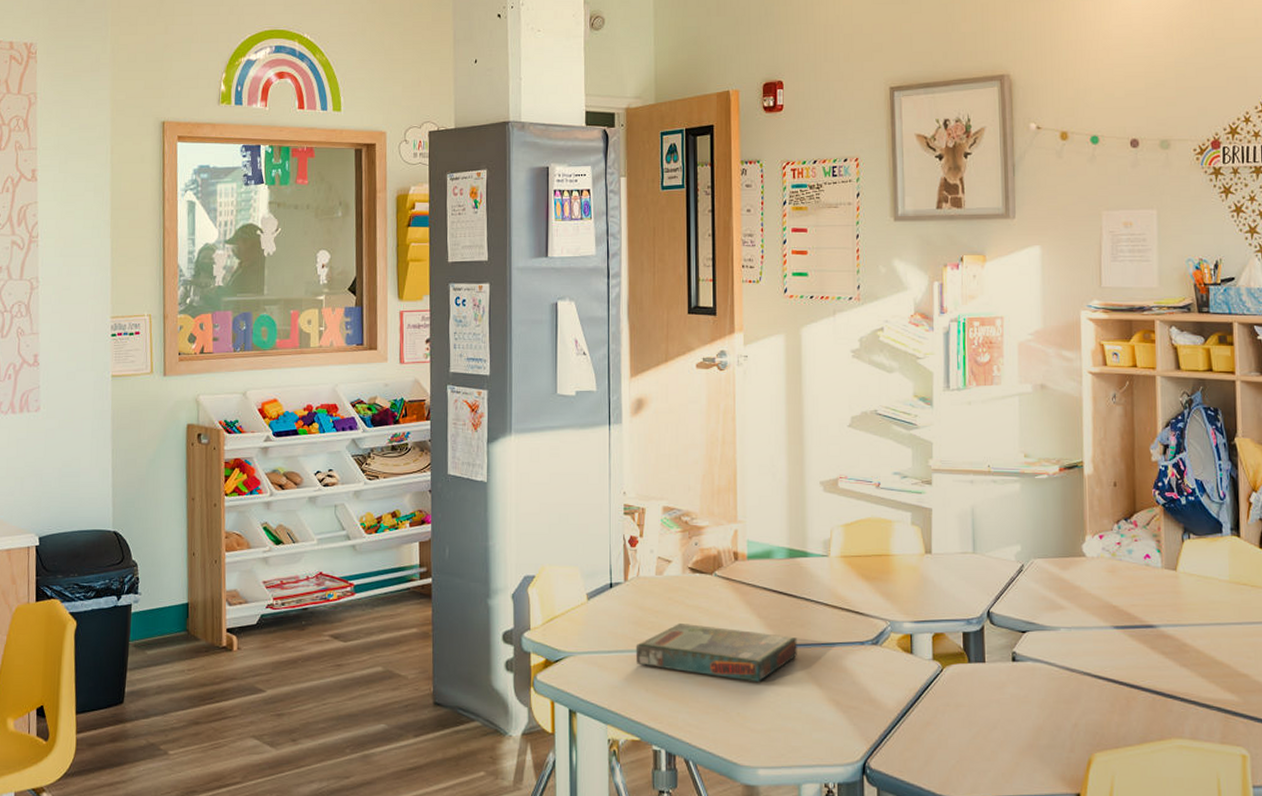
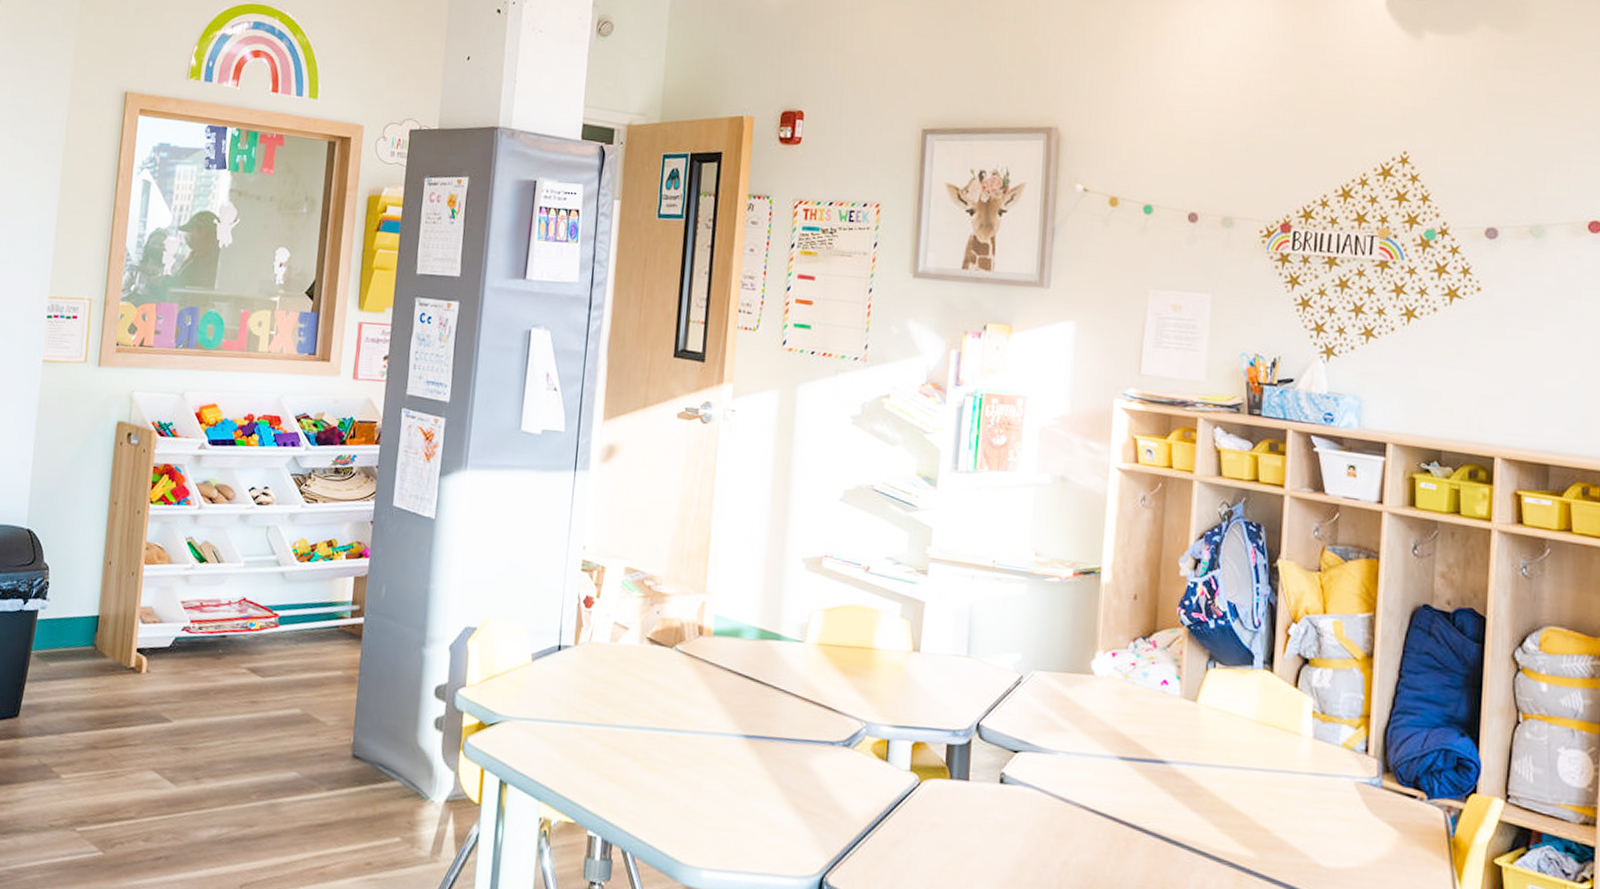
board game: present [635,624,797,683] -> none [578,698,760,774]

